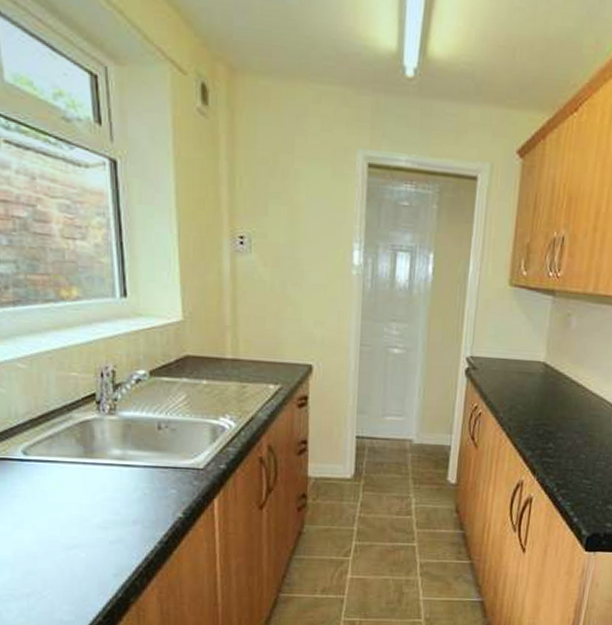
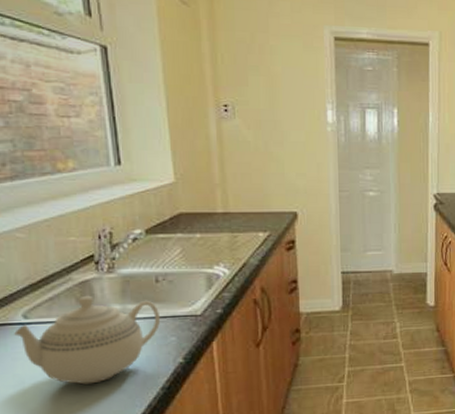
teapot: none [14,436,162,530] -> present [14,295,161,385]

